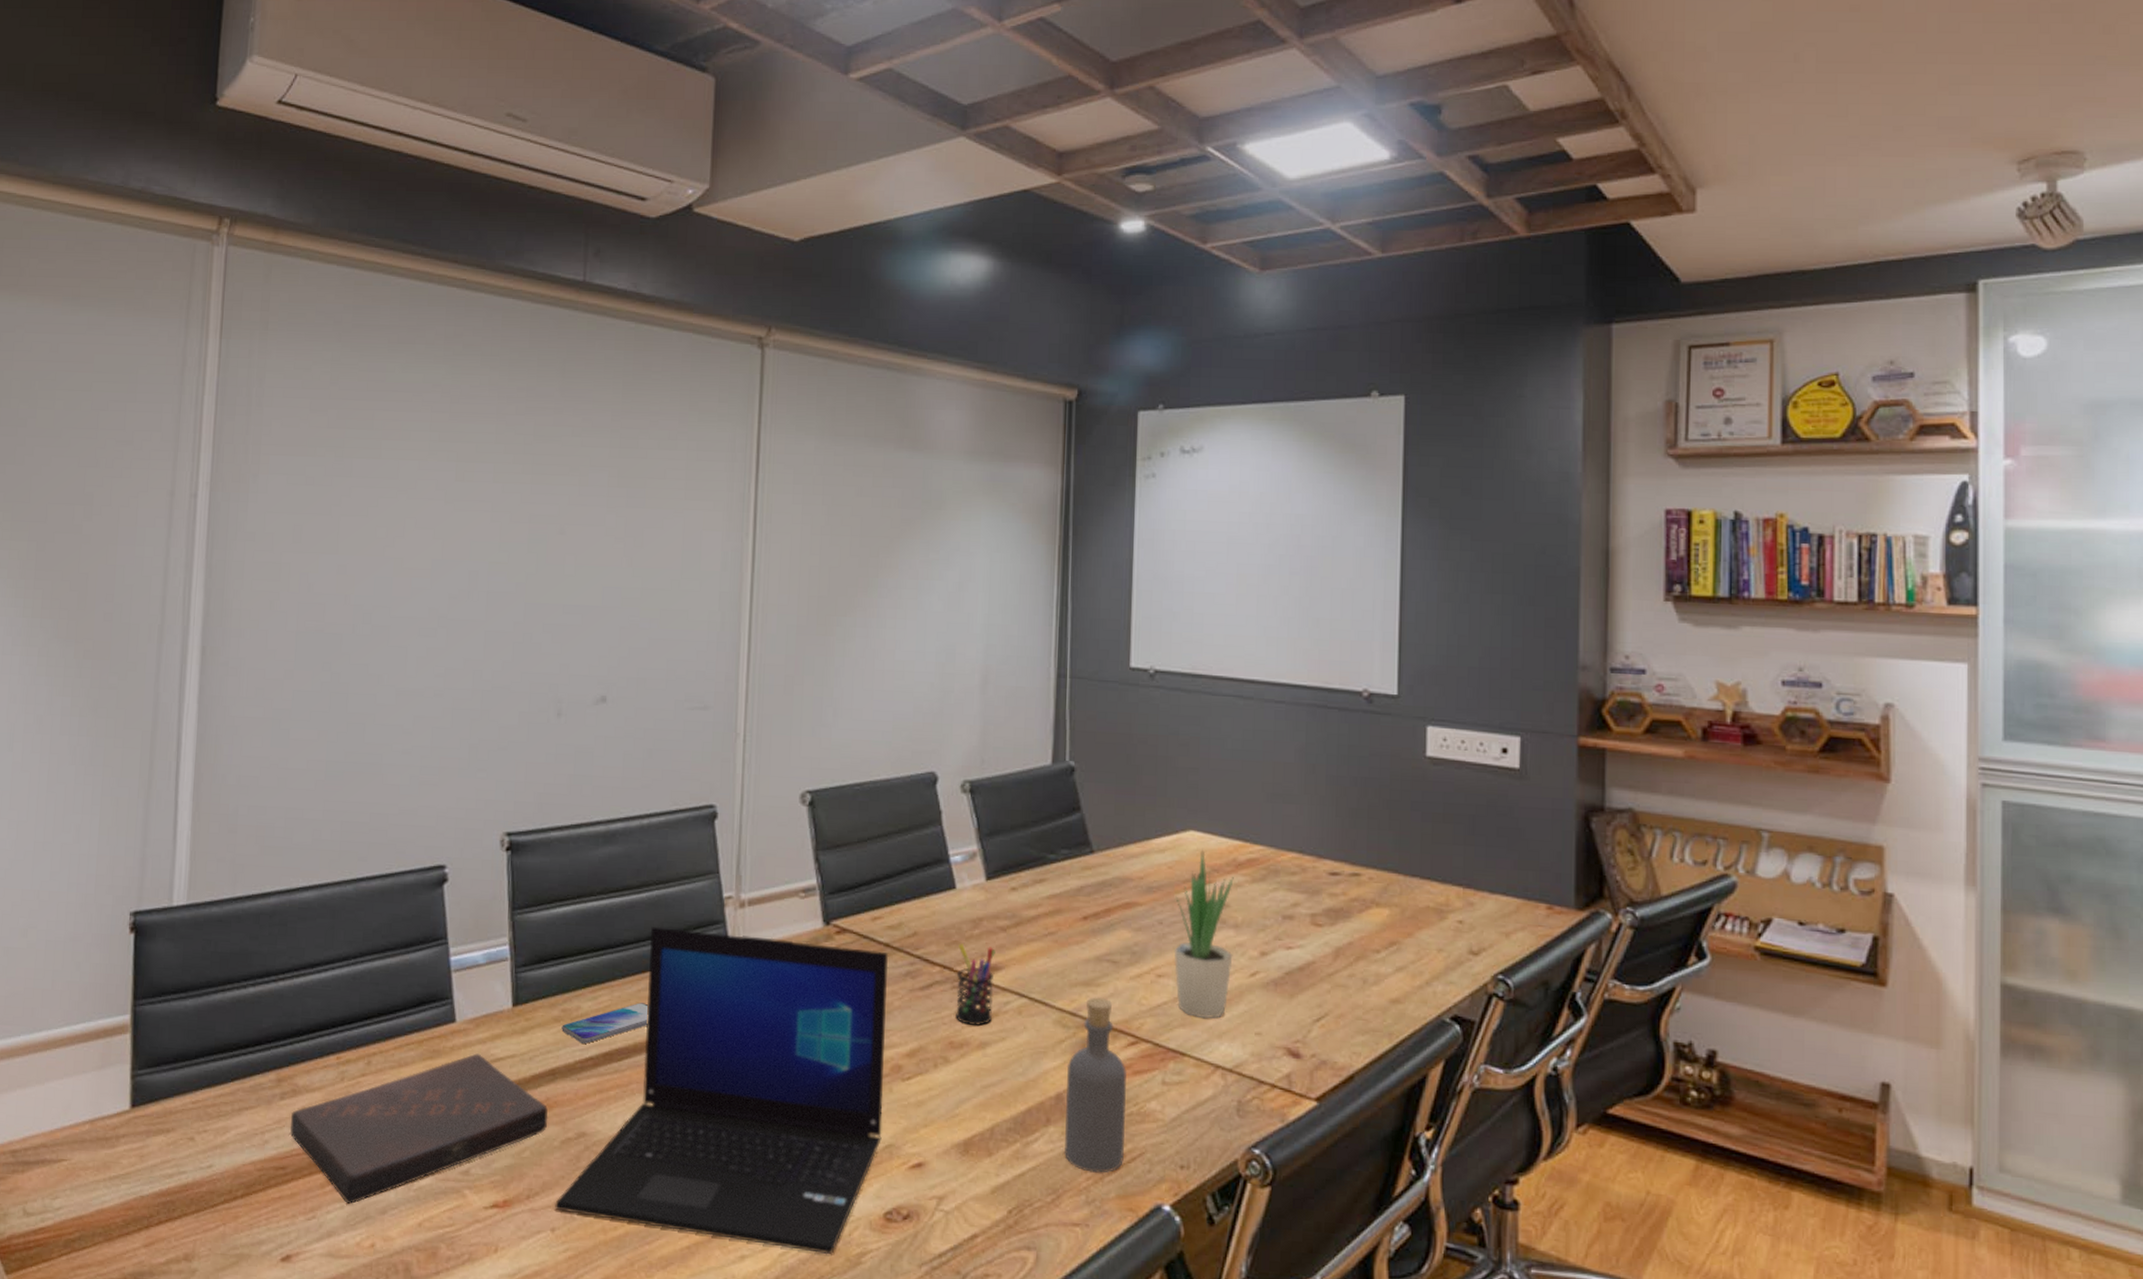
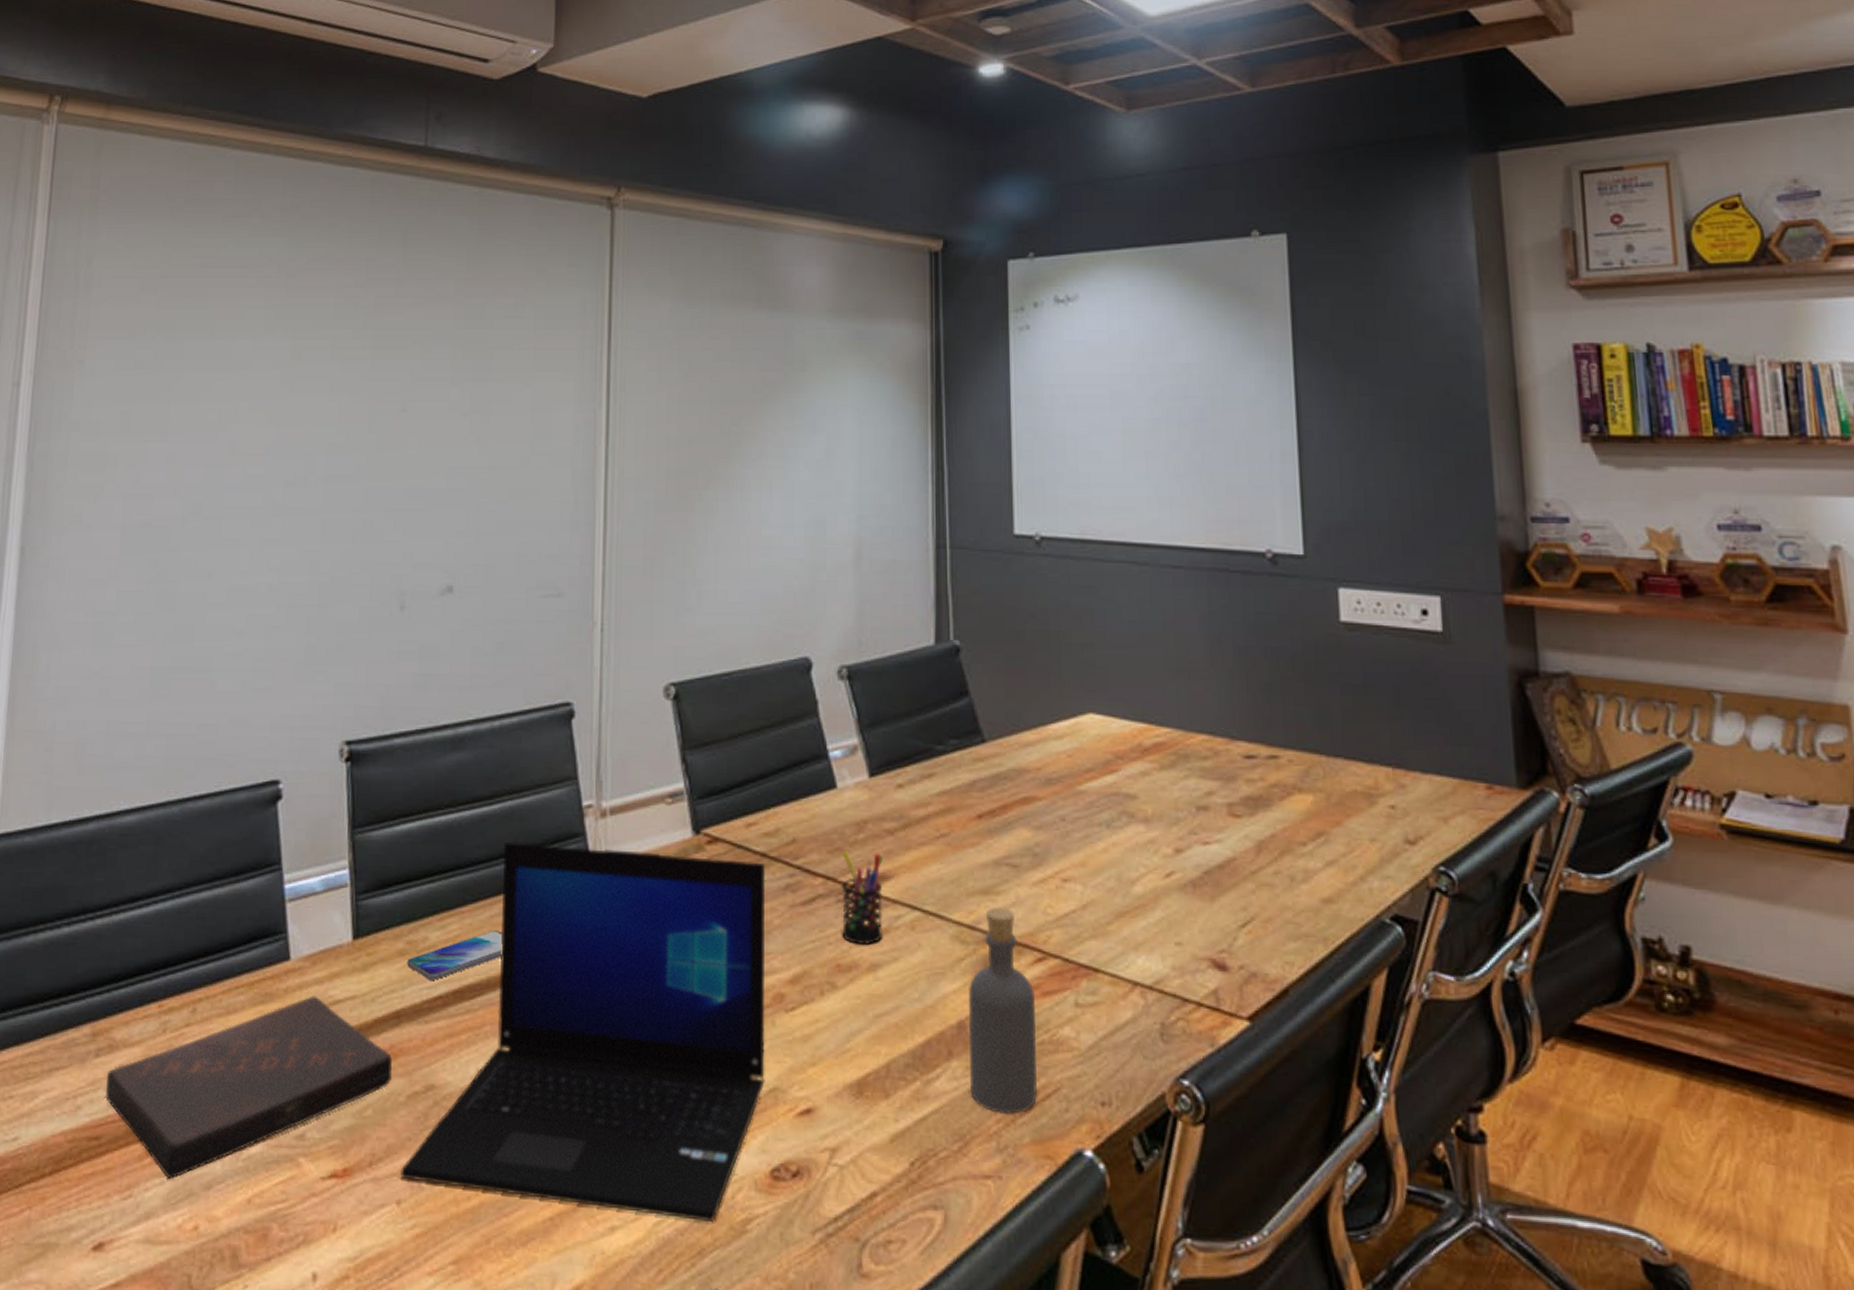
potted plant: present [1174,849,1234,1019] -> none [1077,734,1145,929]

